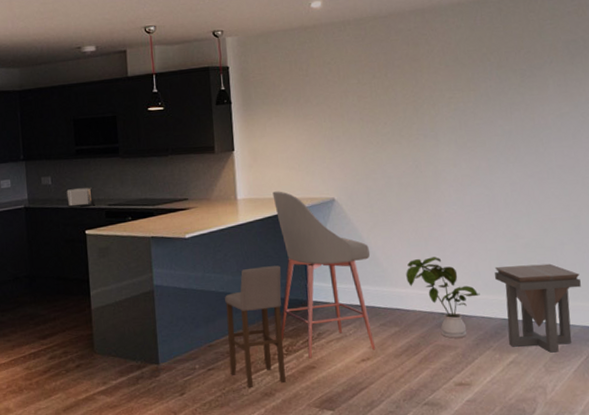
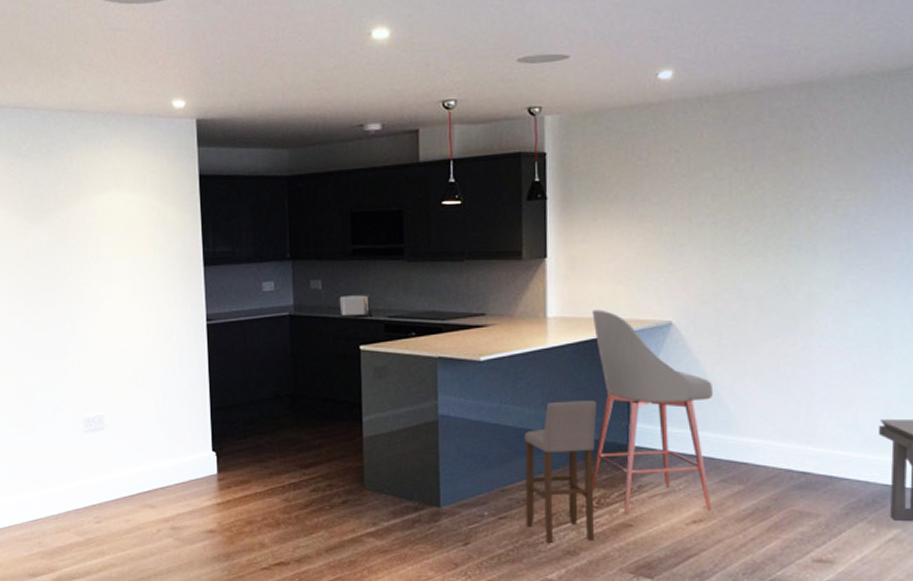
house plant: present [406,257,480,338] -> none [759,402,856,504]

